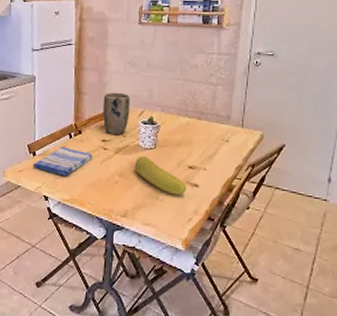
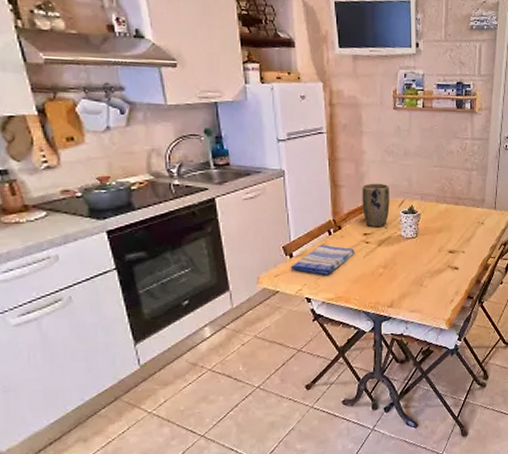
fruit: present [135,155,186,195] -> none [398,245,447,280]

